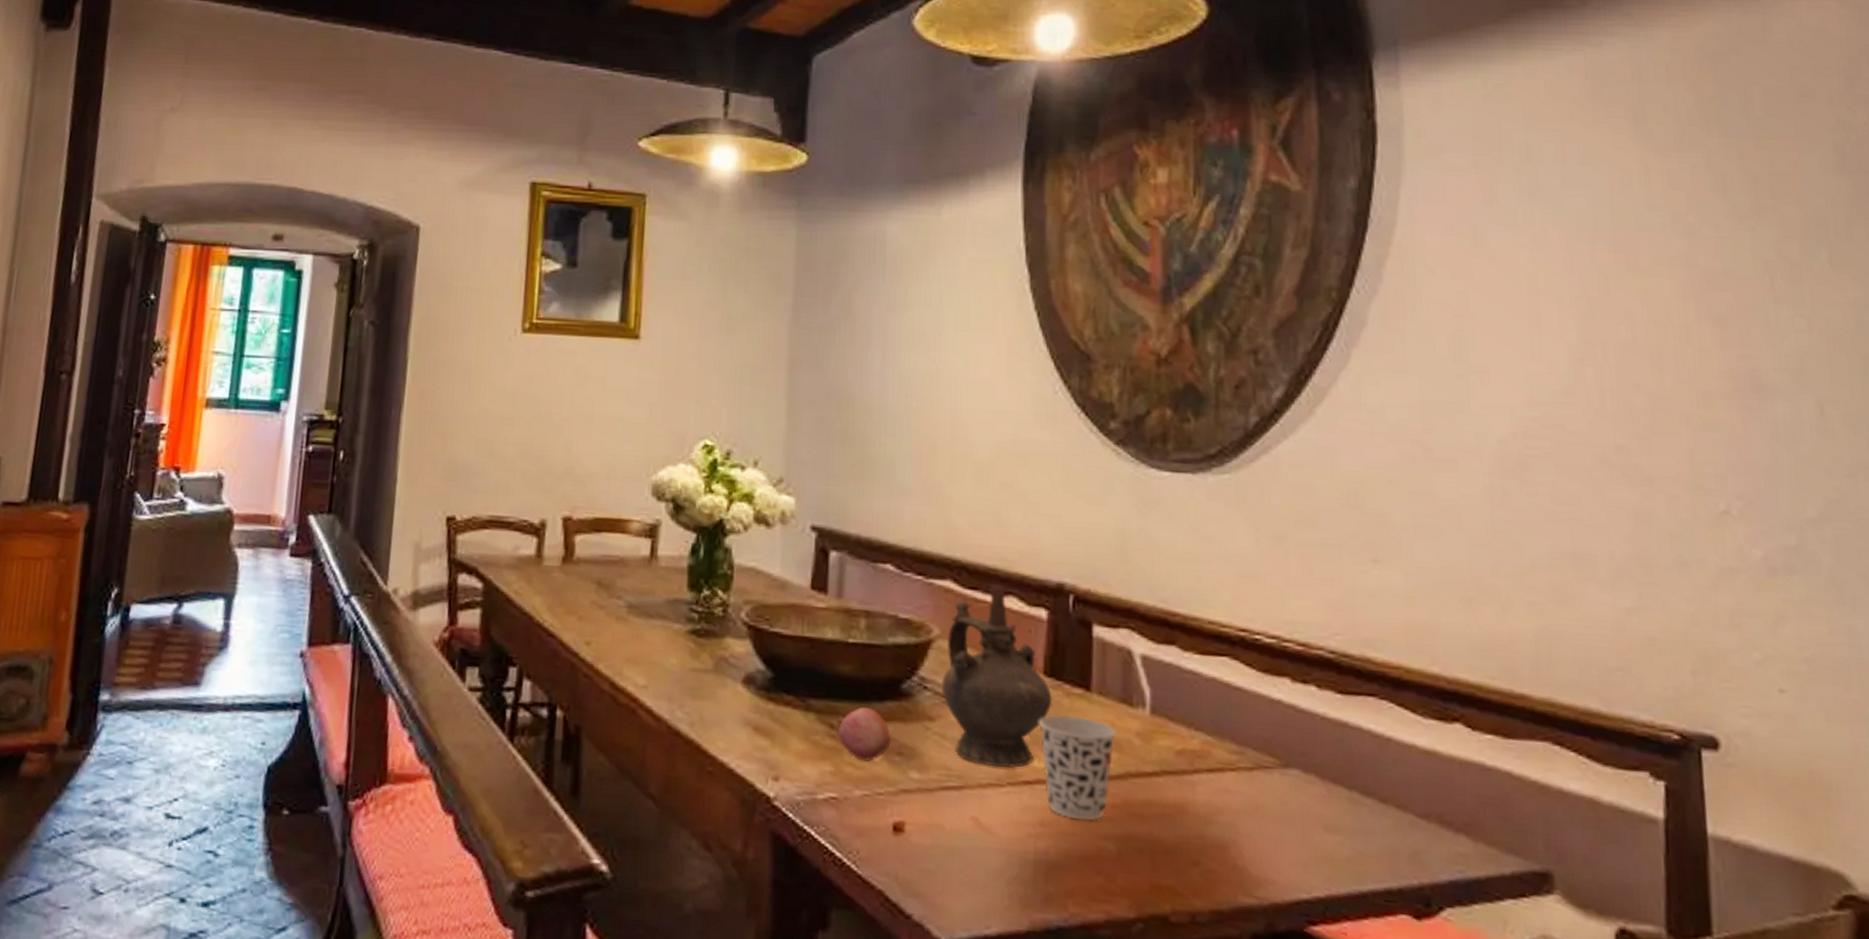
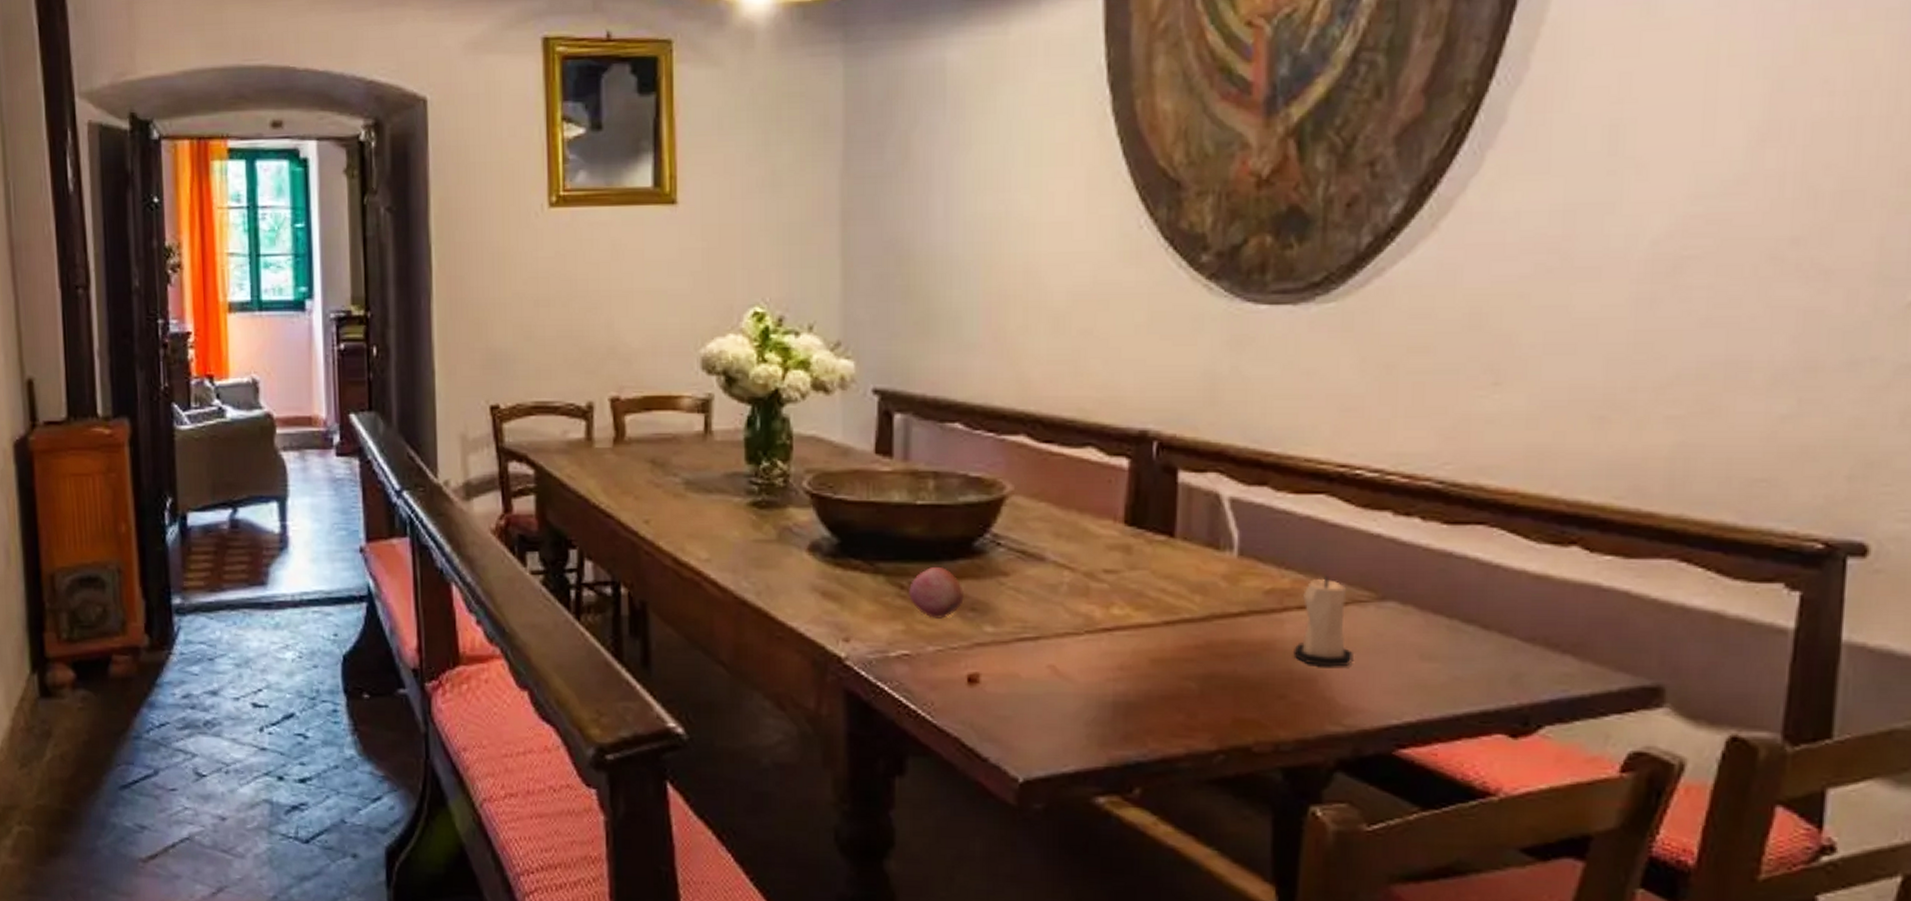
ceremonial vessel: present [941,583,1052,768] -> none [1015,435,1134,617]
cup: present [1039,715,1115,821] -> none [1119,563,1200,663]
candle: none [1205,740,1262,835] -> present [1293,576,1353,667]

